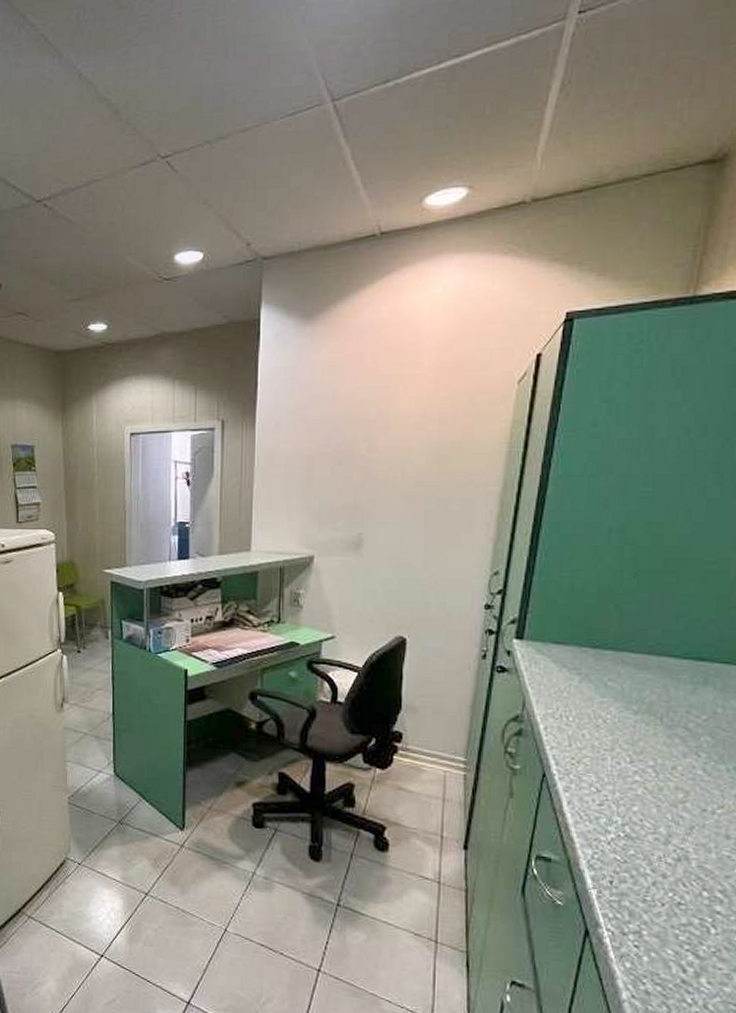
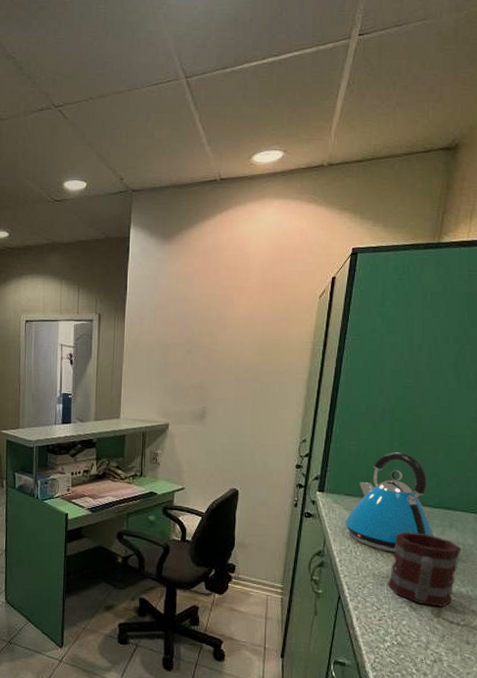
kettle: none [551,585,681,717] -> present [344,452,435,552]
mug: none [612,691,721,790] -> present [387,532,462,607]

